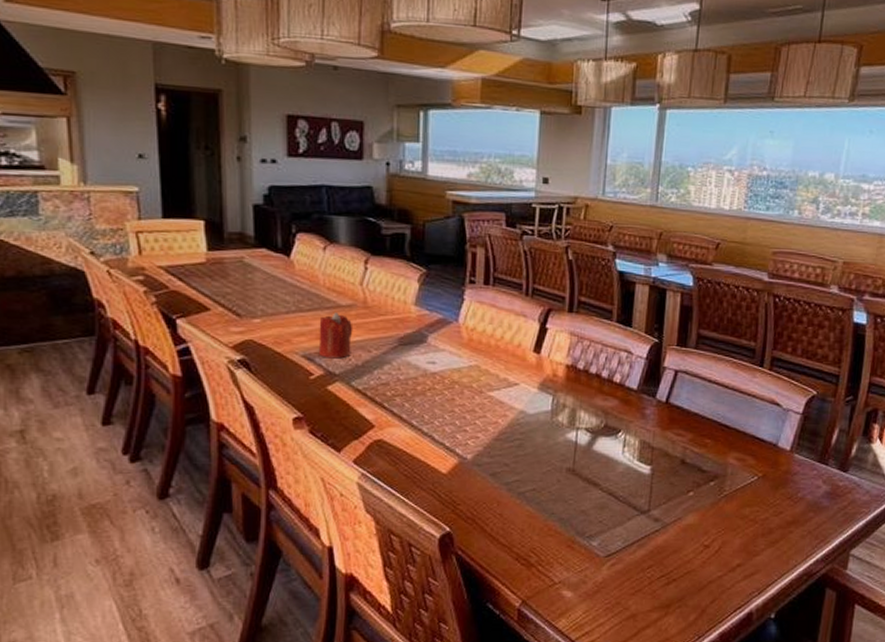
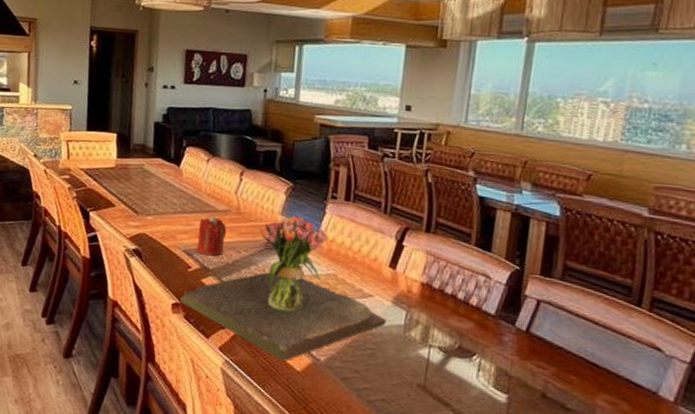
flower arrangement: none [303,305,534,466] -> present [180,215,387,362]

